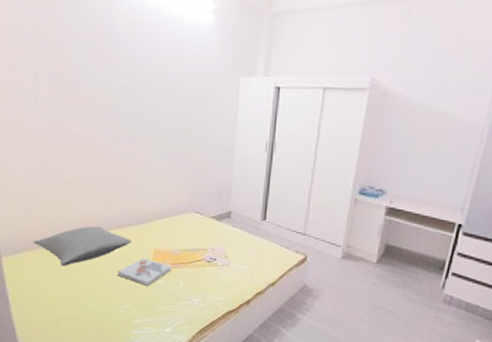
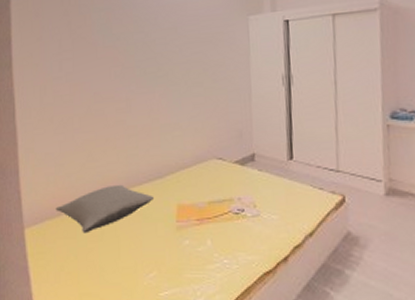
book: present [118,257,171,286] -> none [141,215,197,248]

